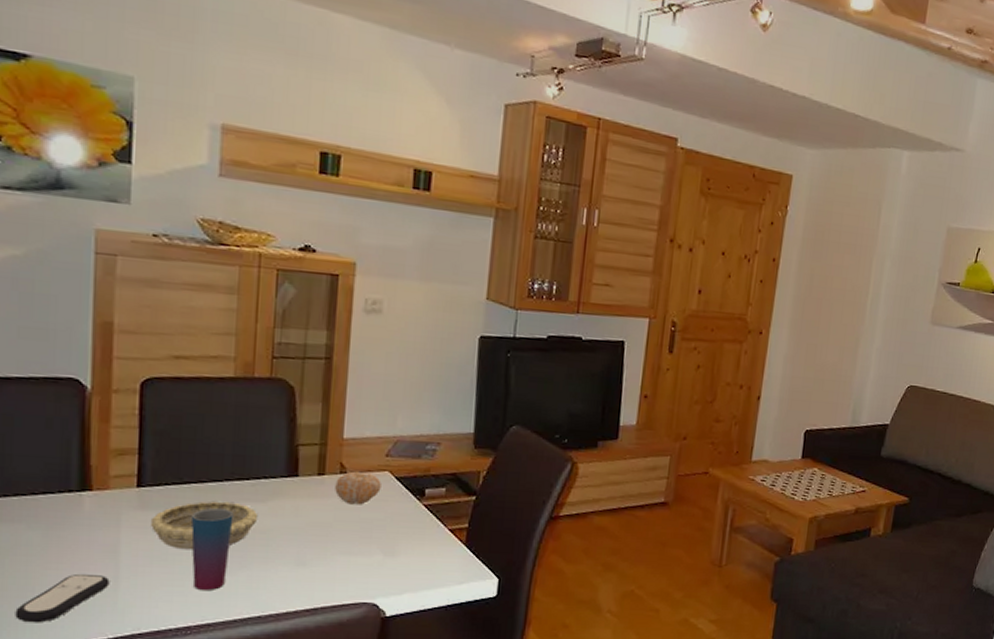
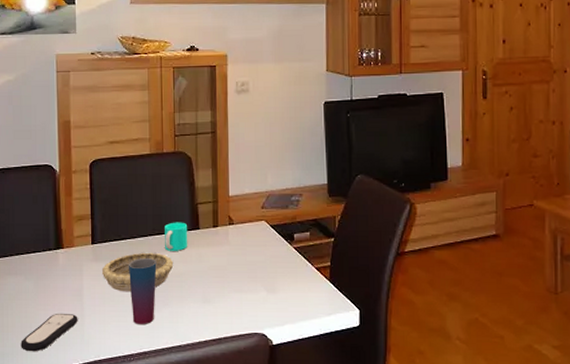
cup: none [247,465,282,502] -> present [165,222,188,251]
fruit: present [335,471,381,505] -> none [226,222,260,250]

